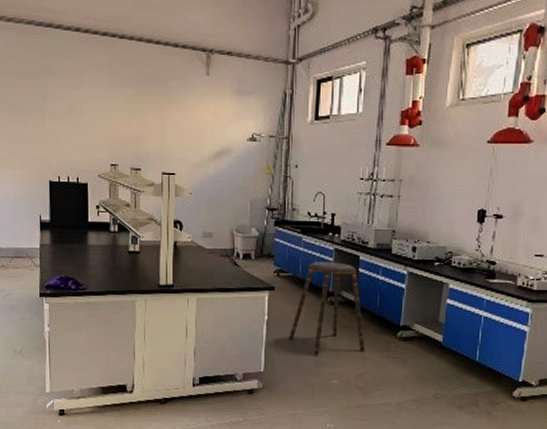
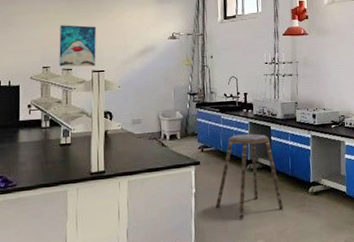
wall art: none [127,117,167,168] -> present [59,25,96,67]

